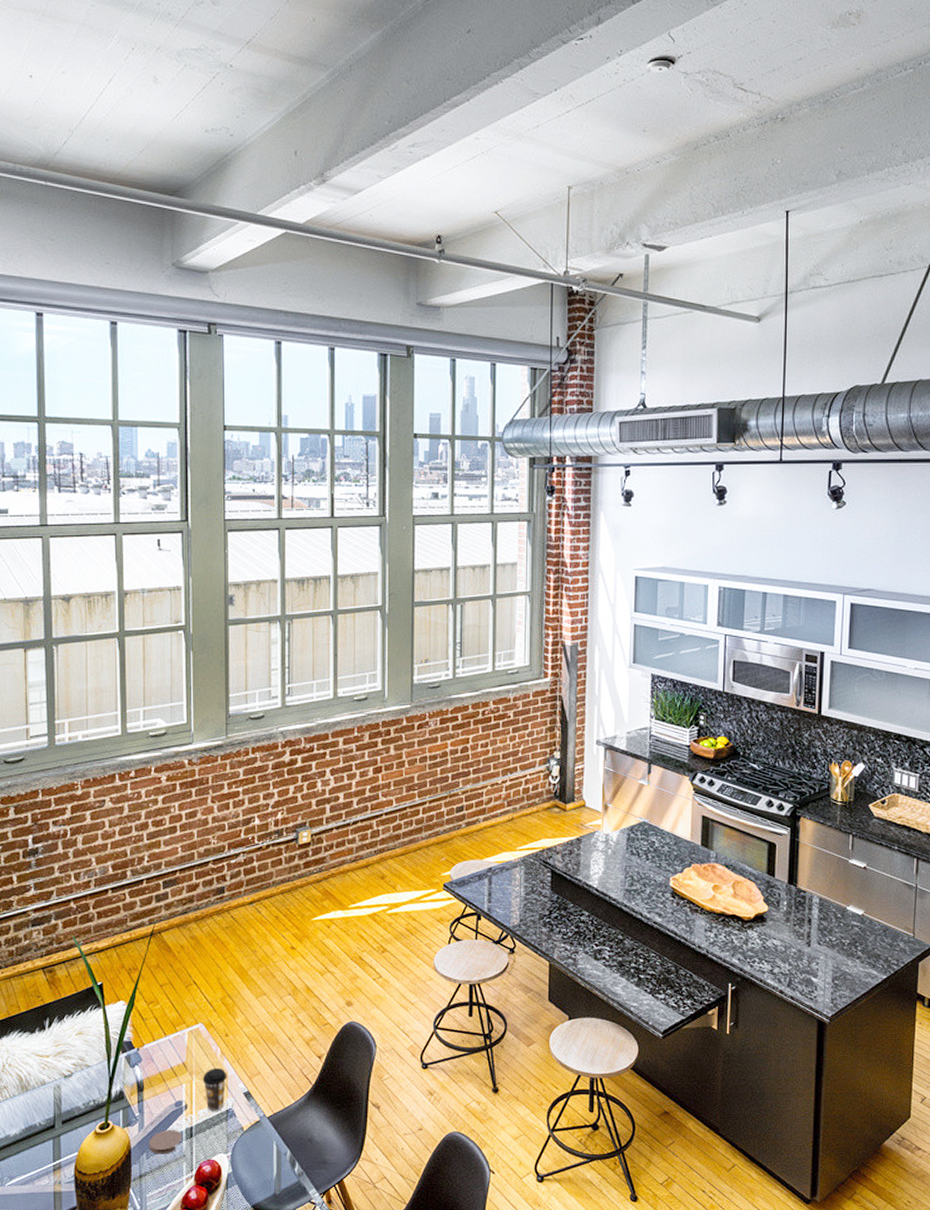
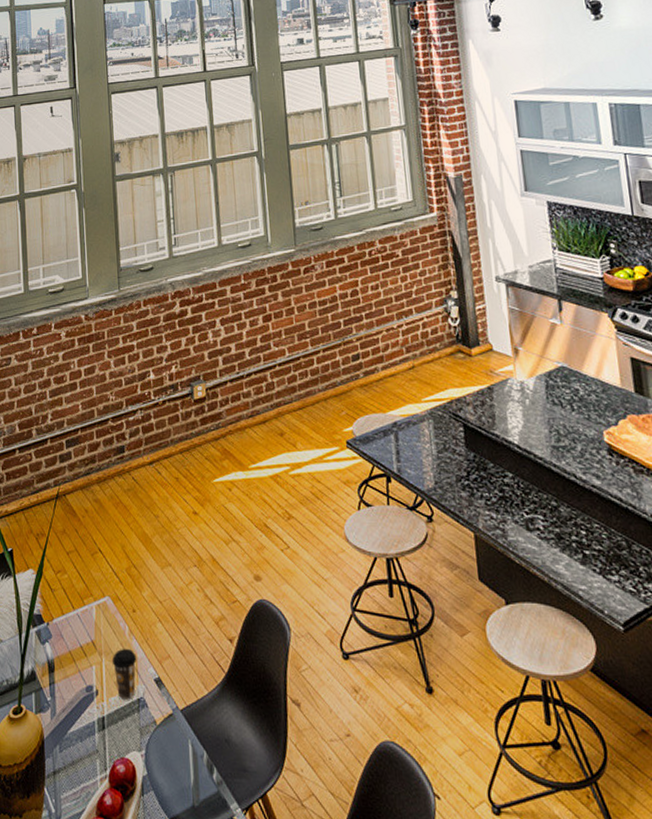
coaster: present [149,1129,183,1154] -> none [61,718,95,748]

